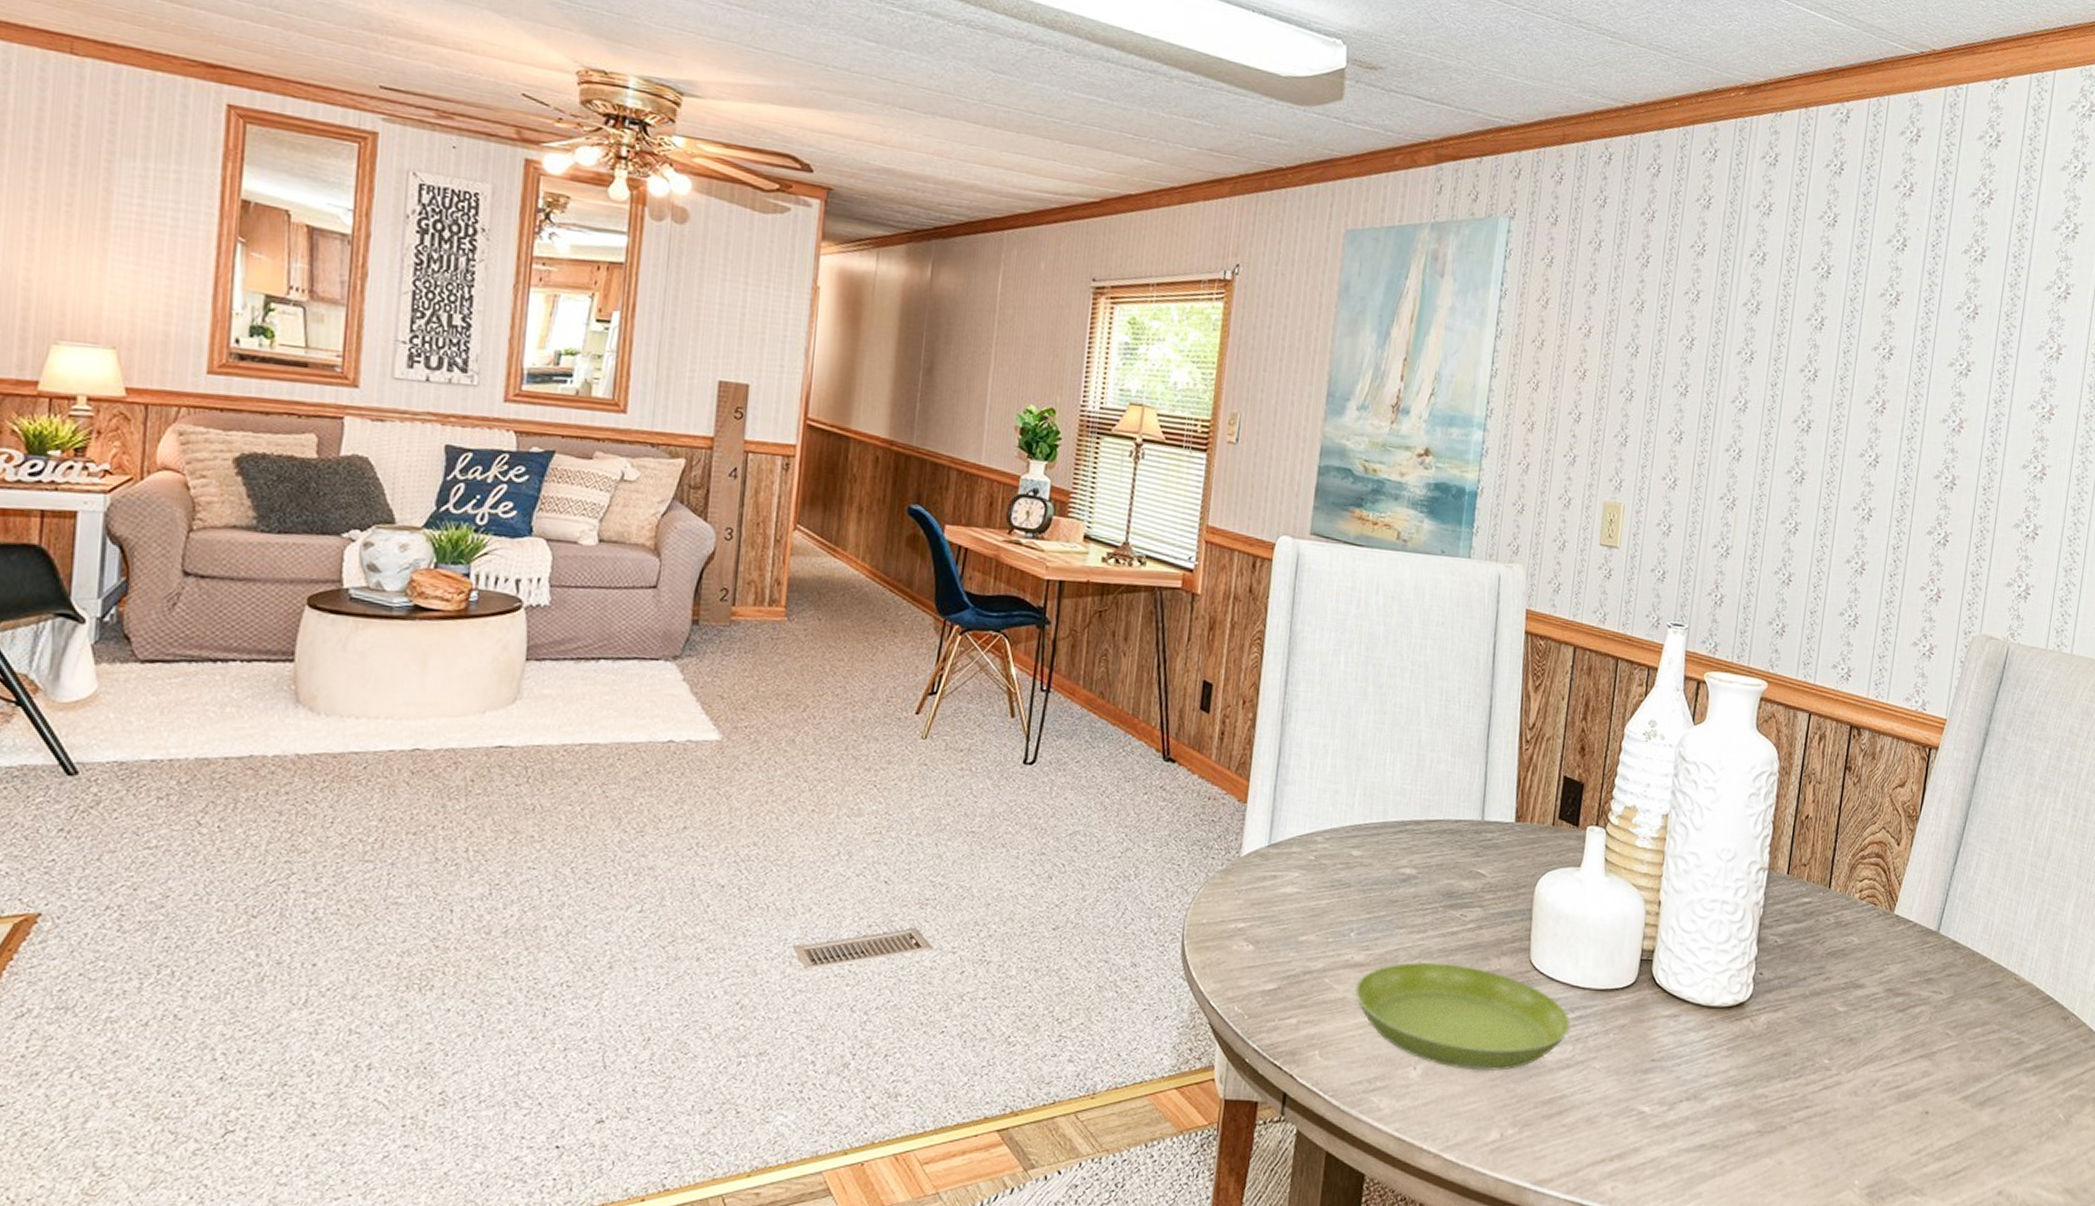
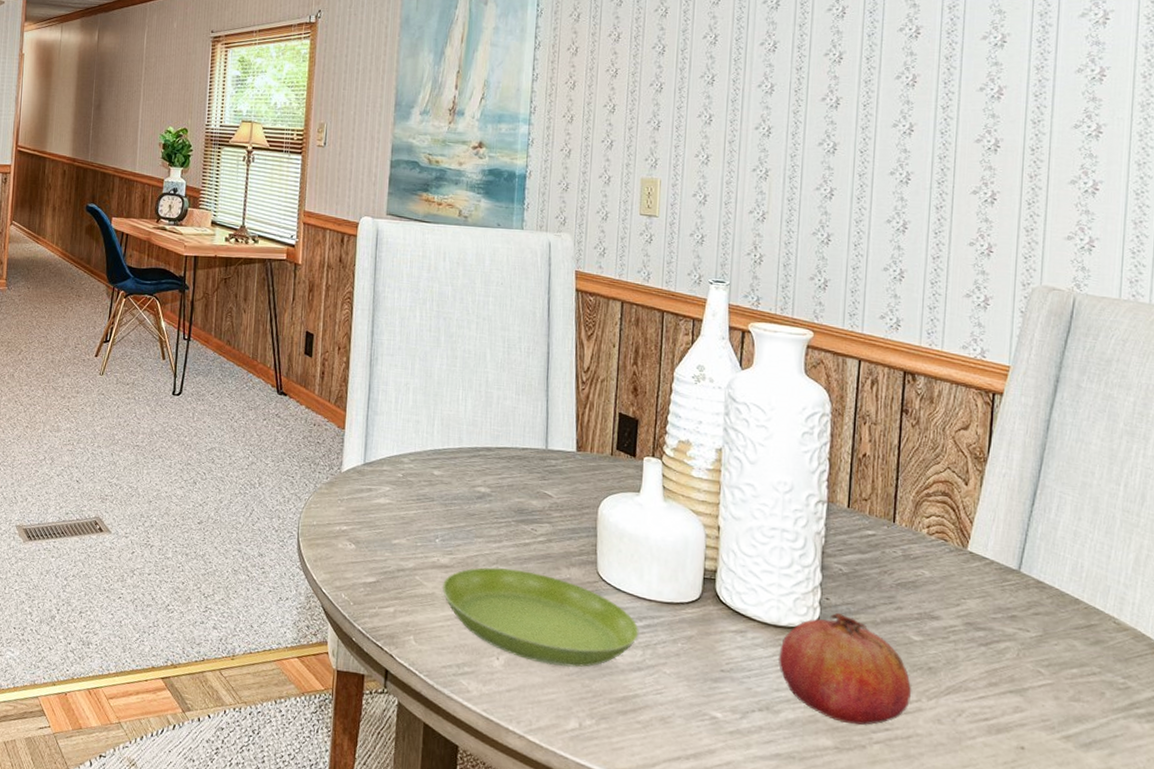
fruit: none [1708,987,1833,1106] -> present [778,612,912,726]

